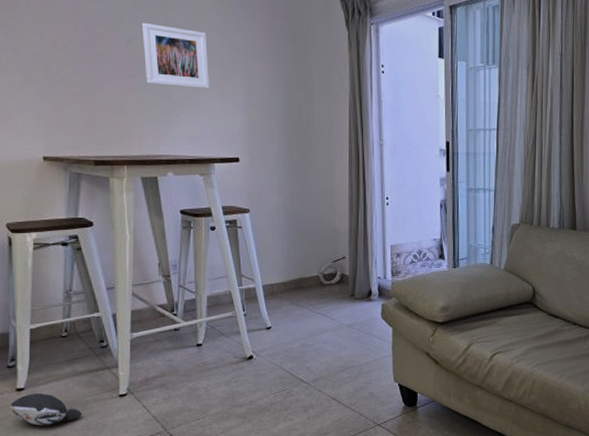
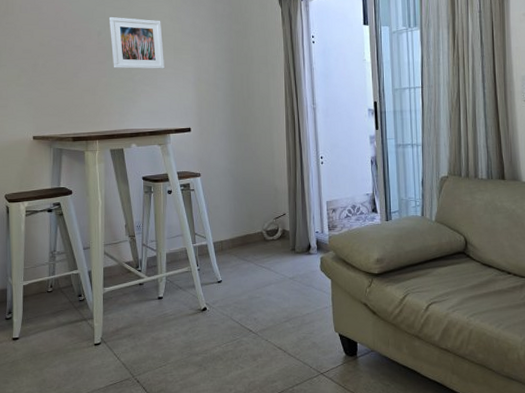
plush toy: present [10,392,82,426] -> none [7,342,65,371]

